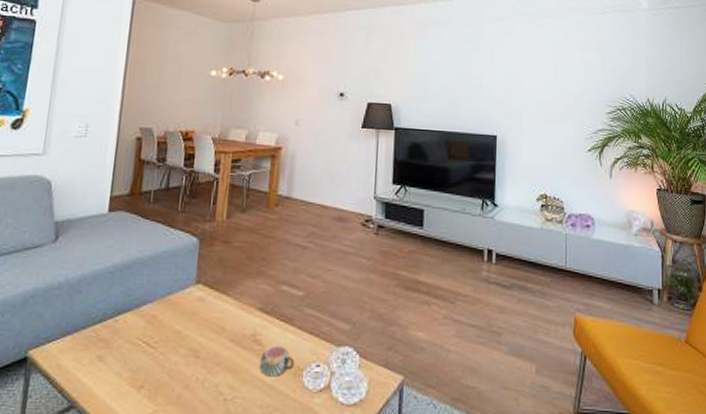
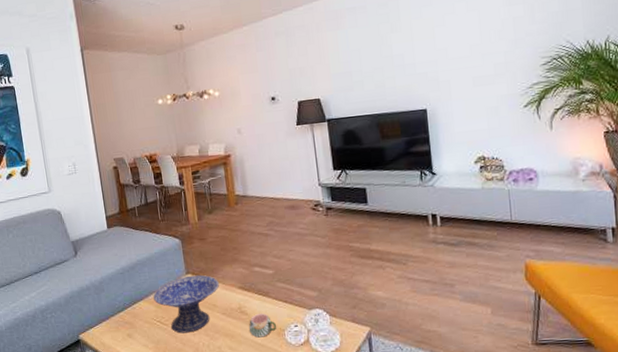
decorative bowl: none [145,286,235,362] -> present [153,274,219,334]

